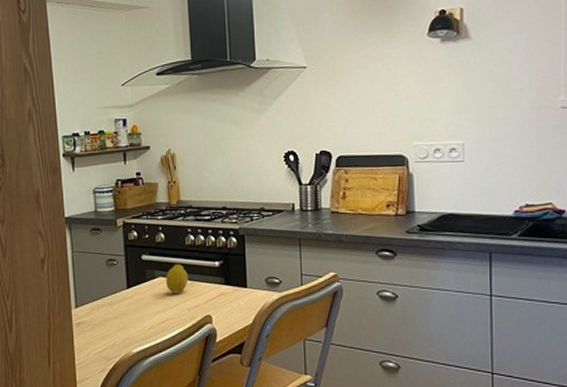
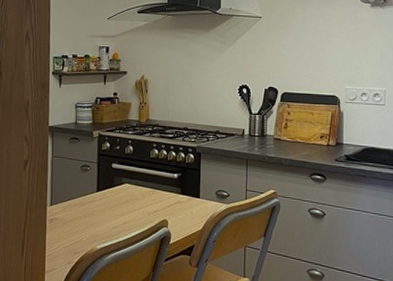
fruit: present [166,263,188,295] -> none [131,173,150,200]

